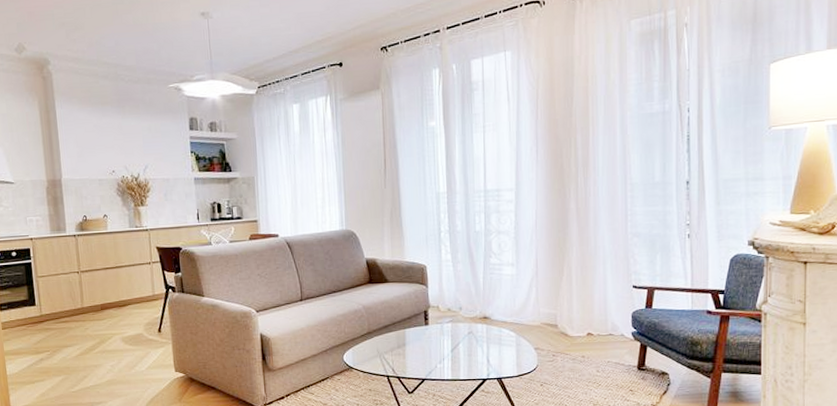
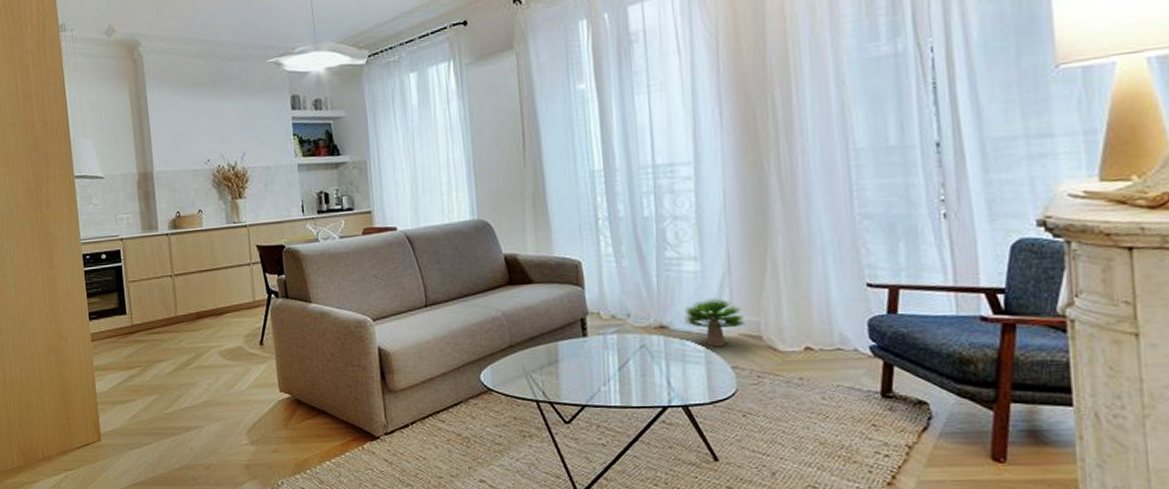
potted plant: none [502,295,546,333] -> present [684,298,746,347]

